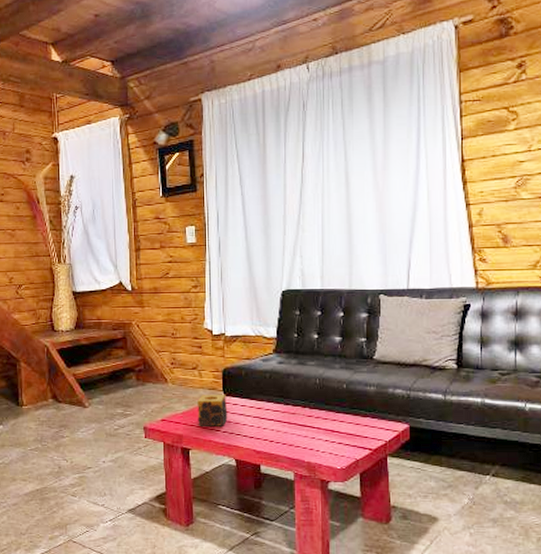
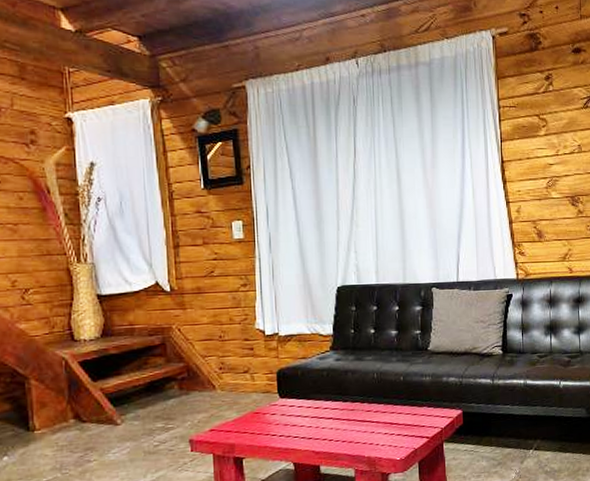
candle: present [197,394,228,426] -> none [250,396,284,433]

